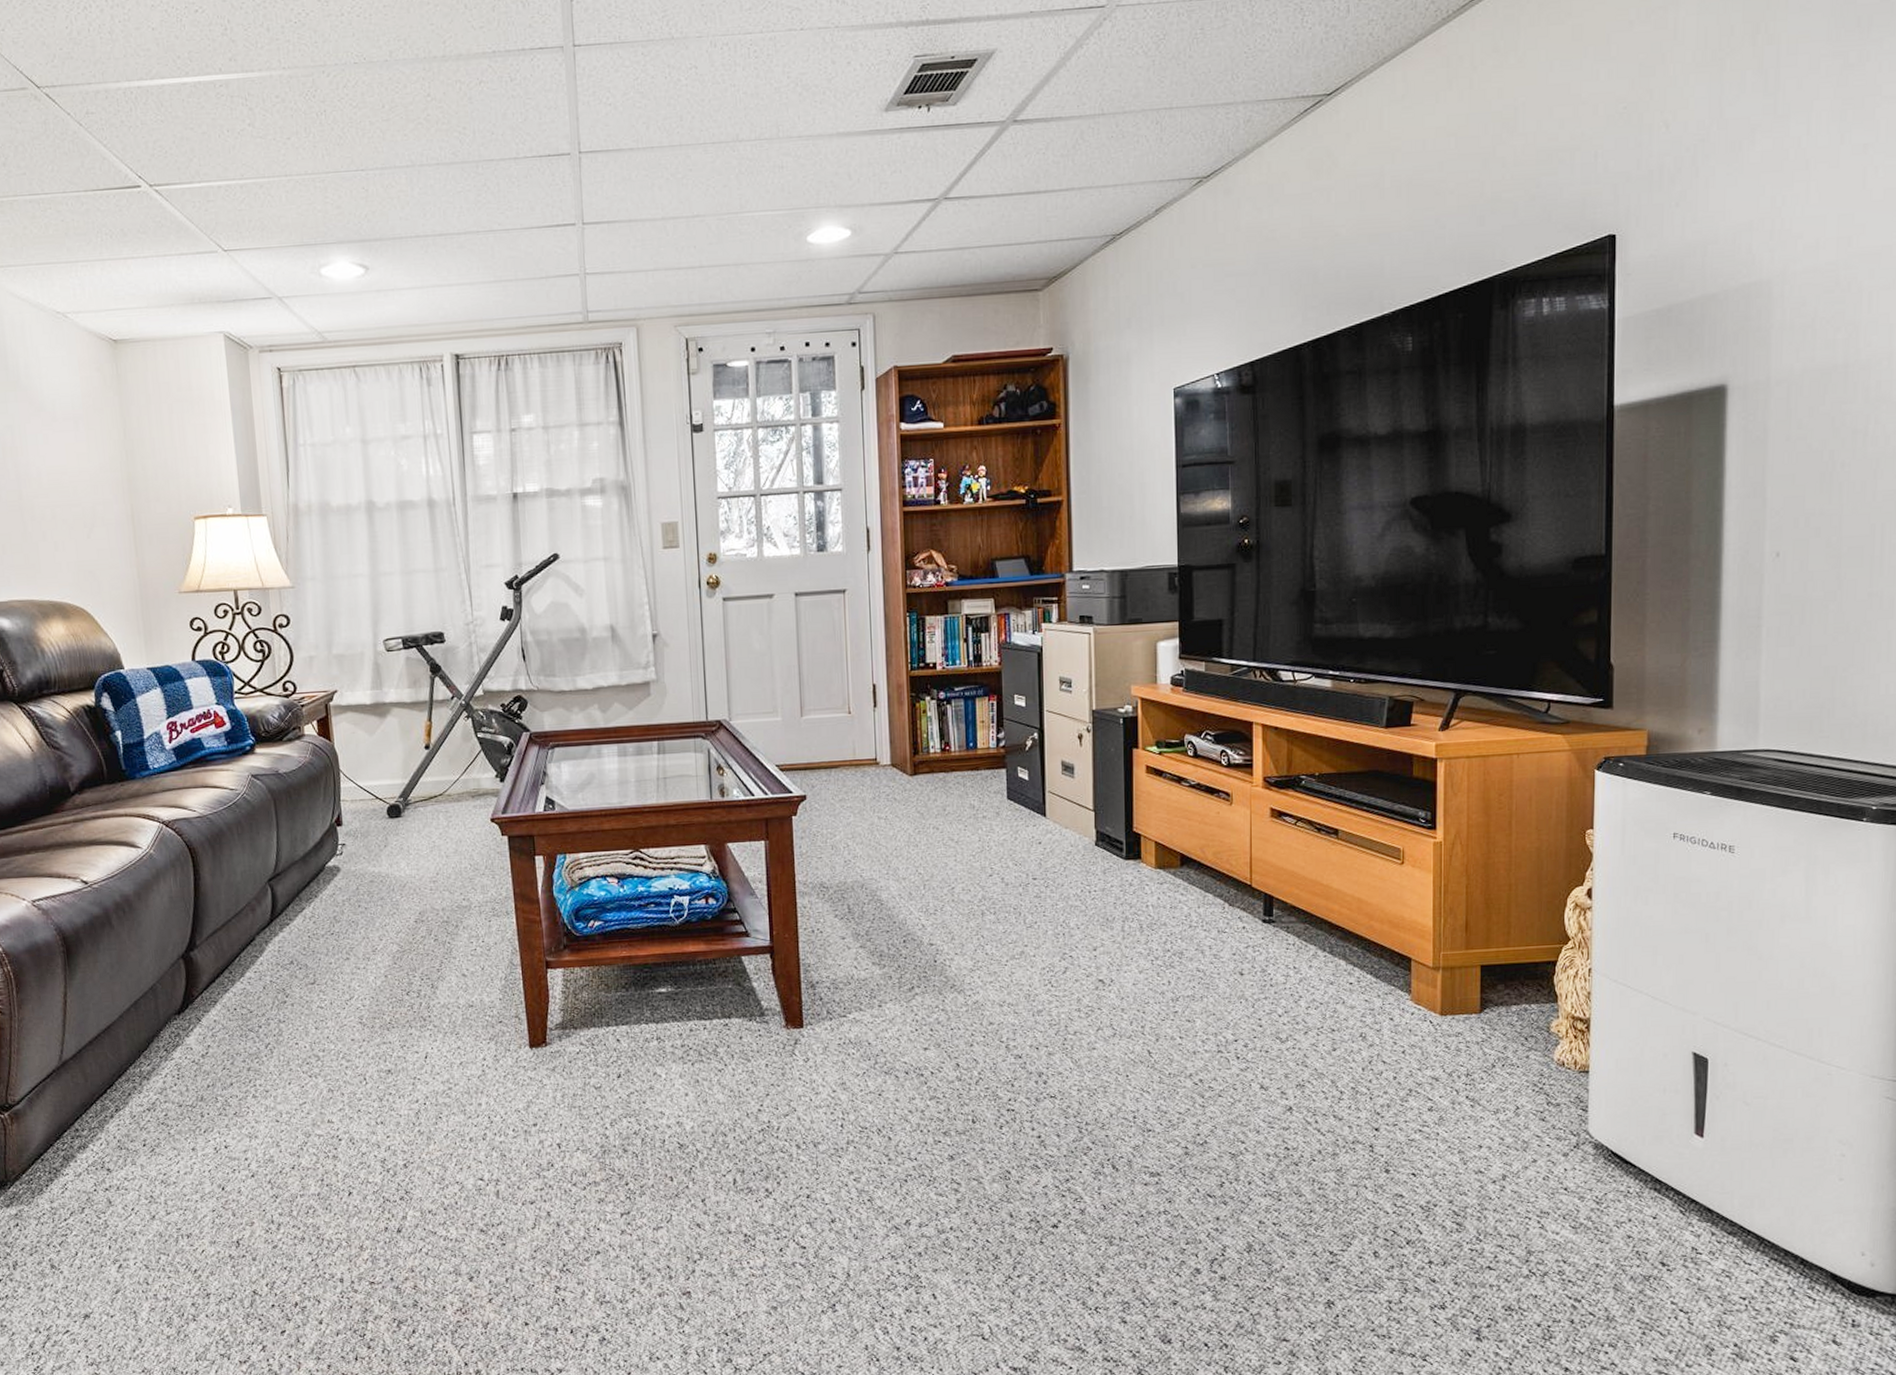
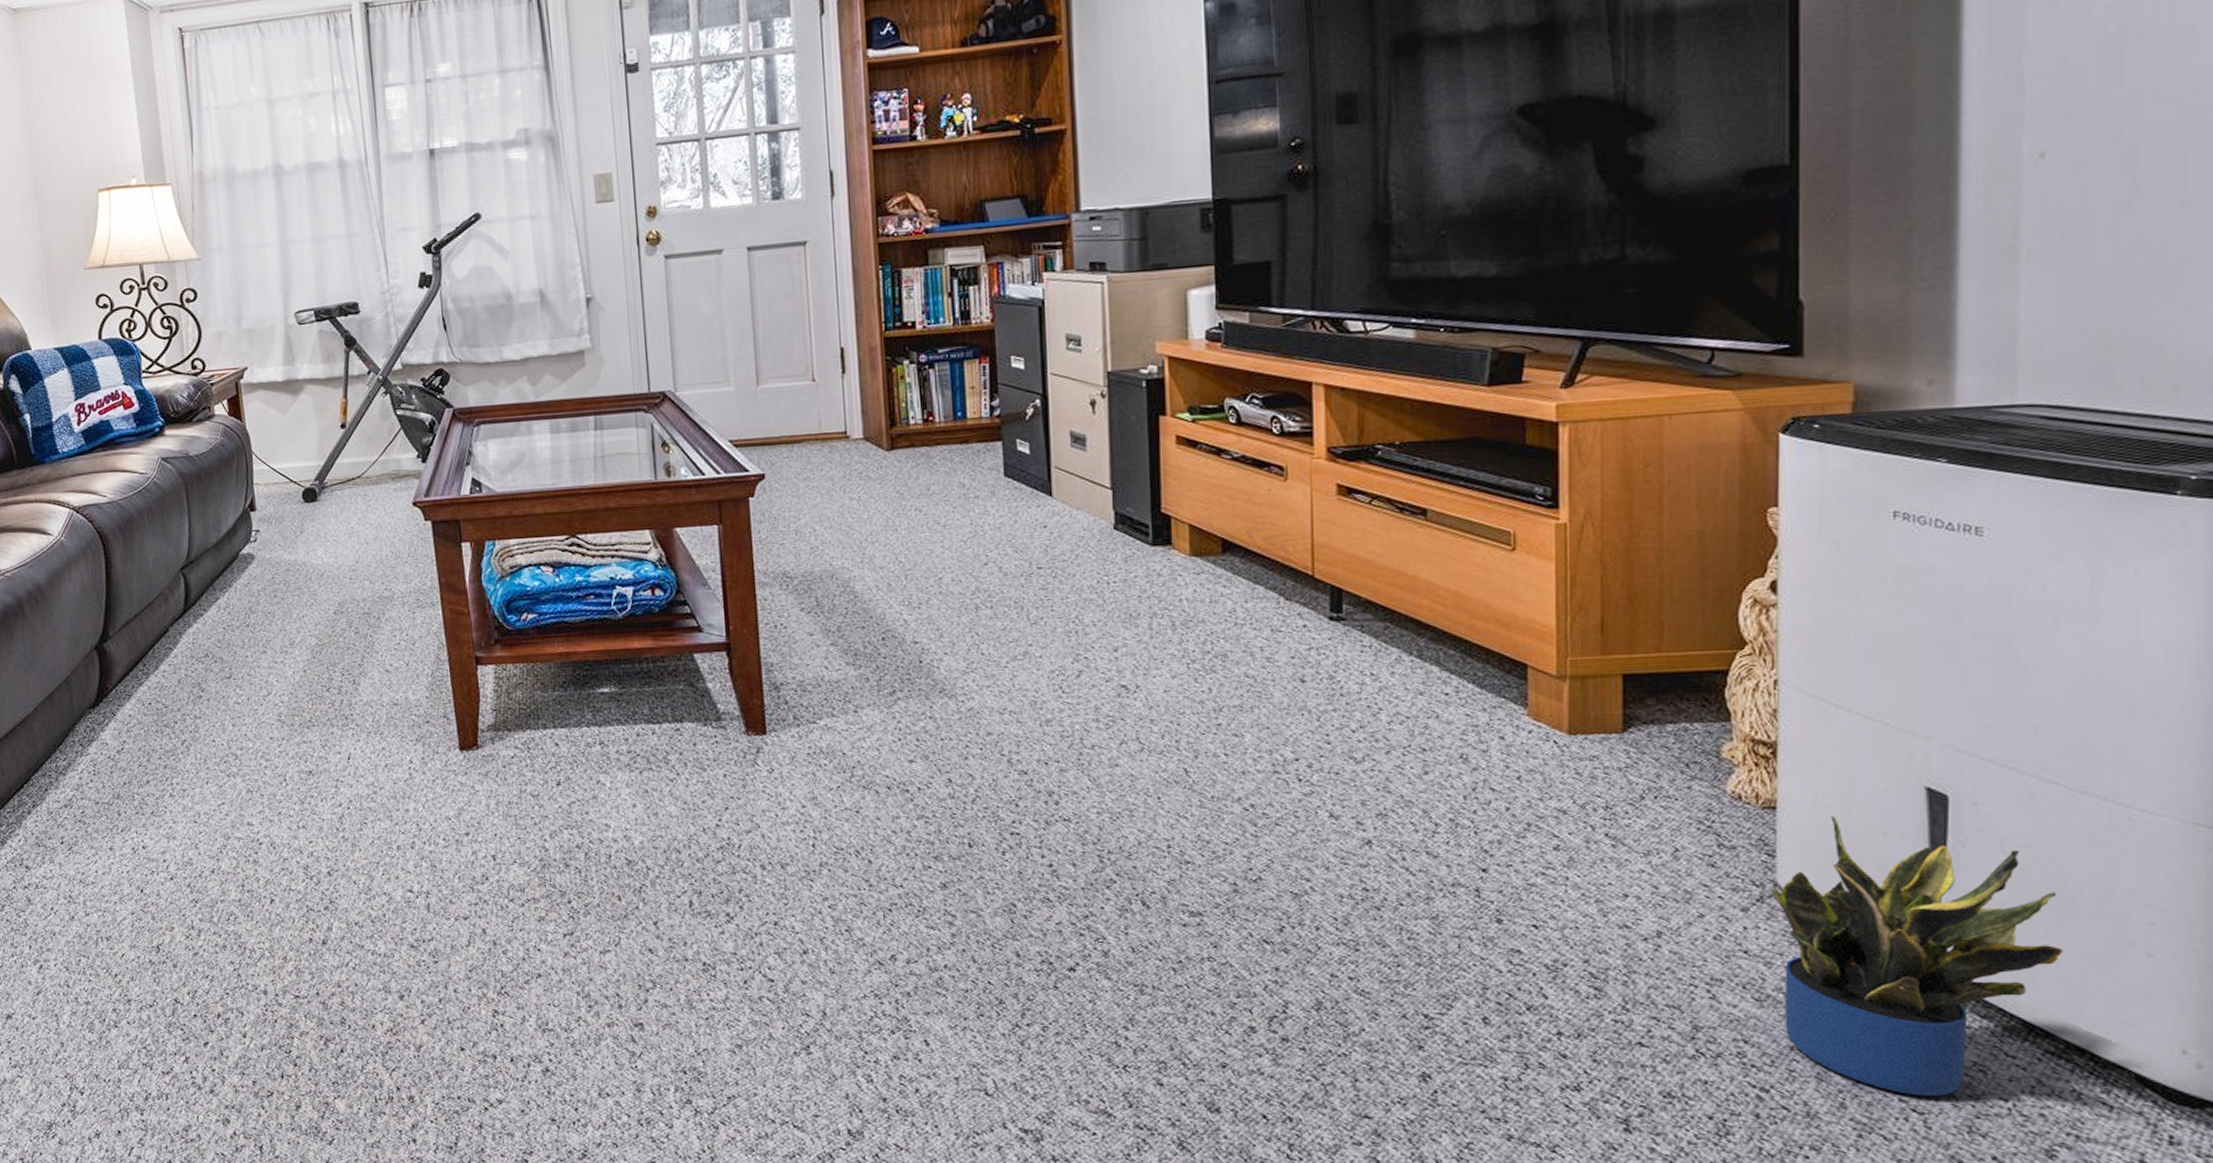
potted plant: none [1585,1078,1784,1299] -> present [1773,817,2064,1096]

